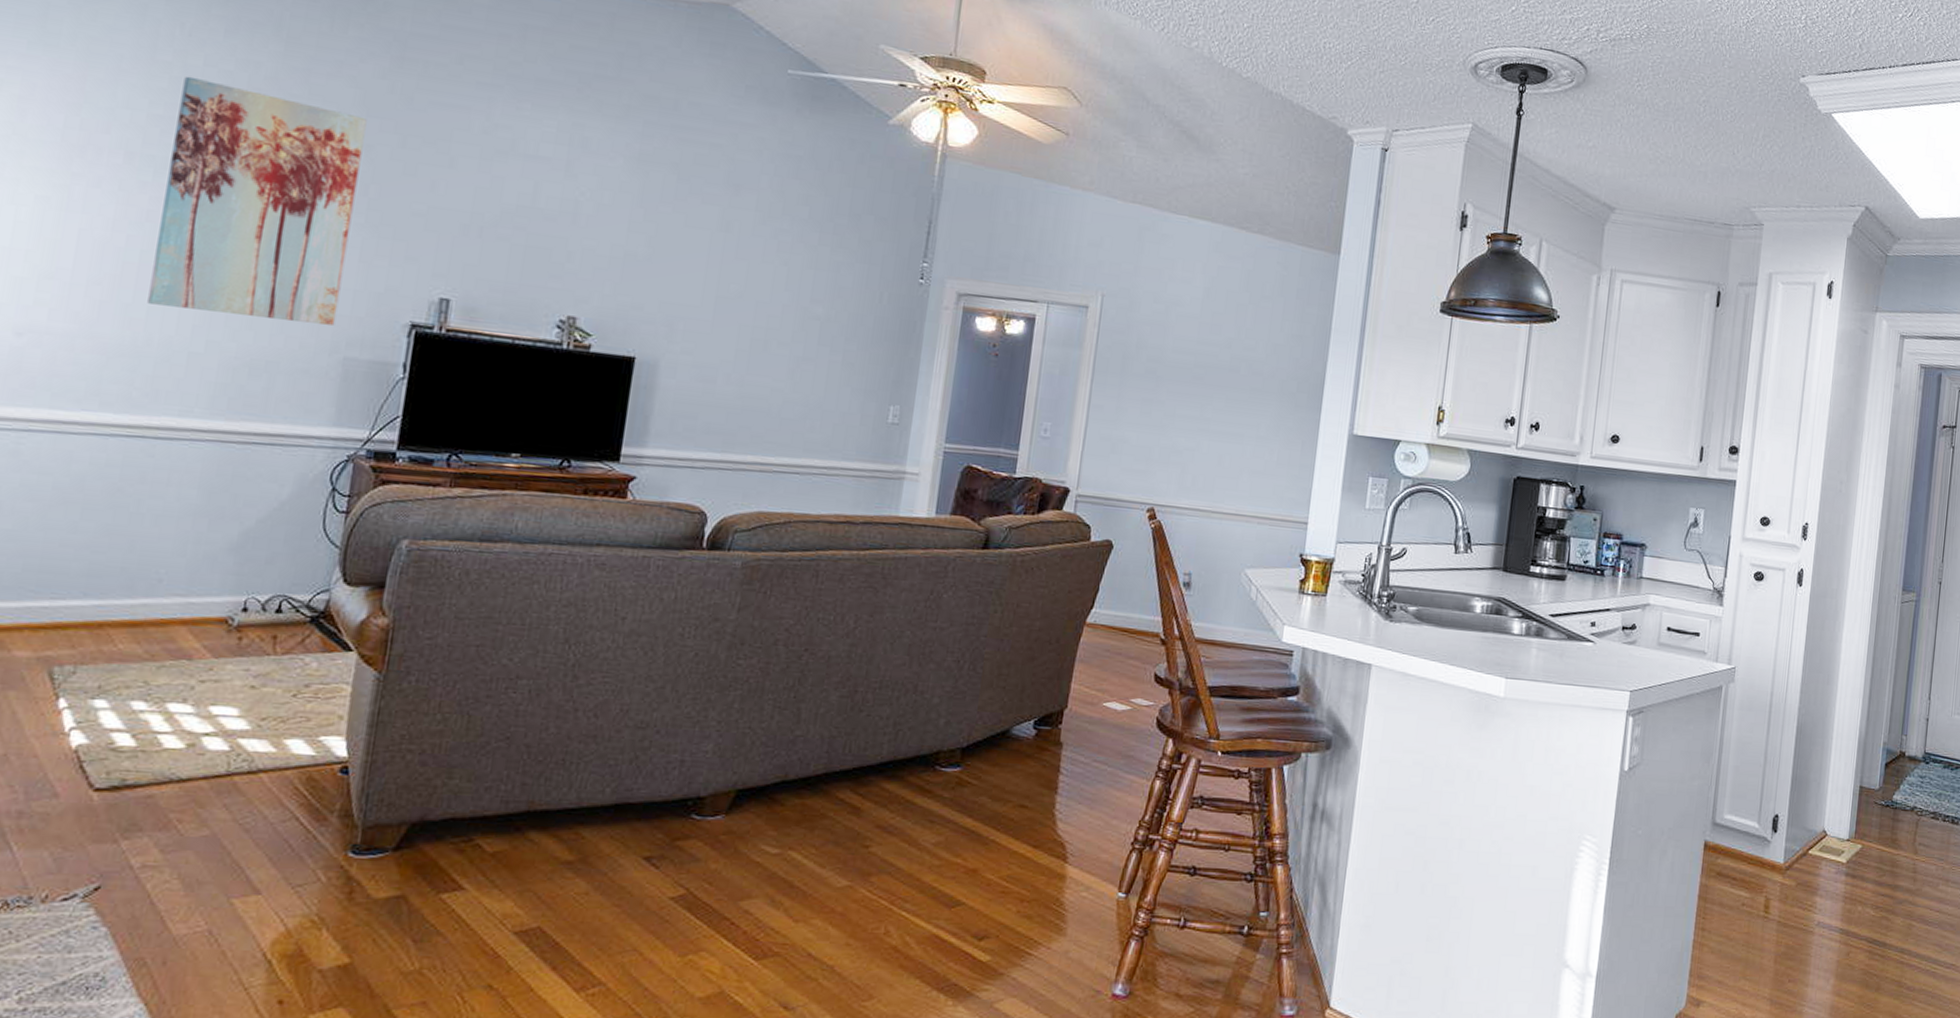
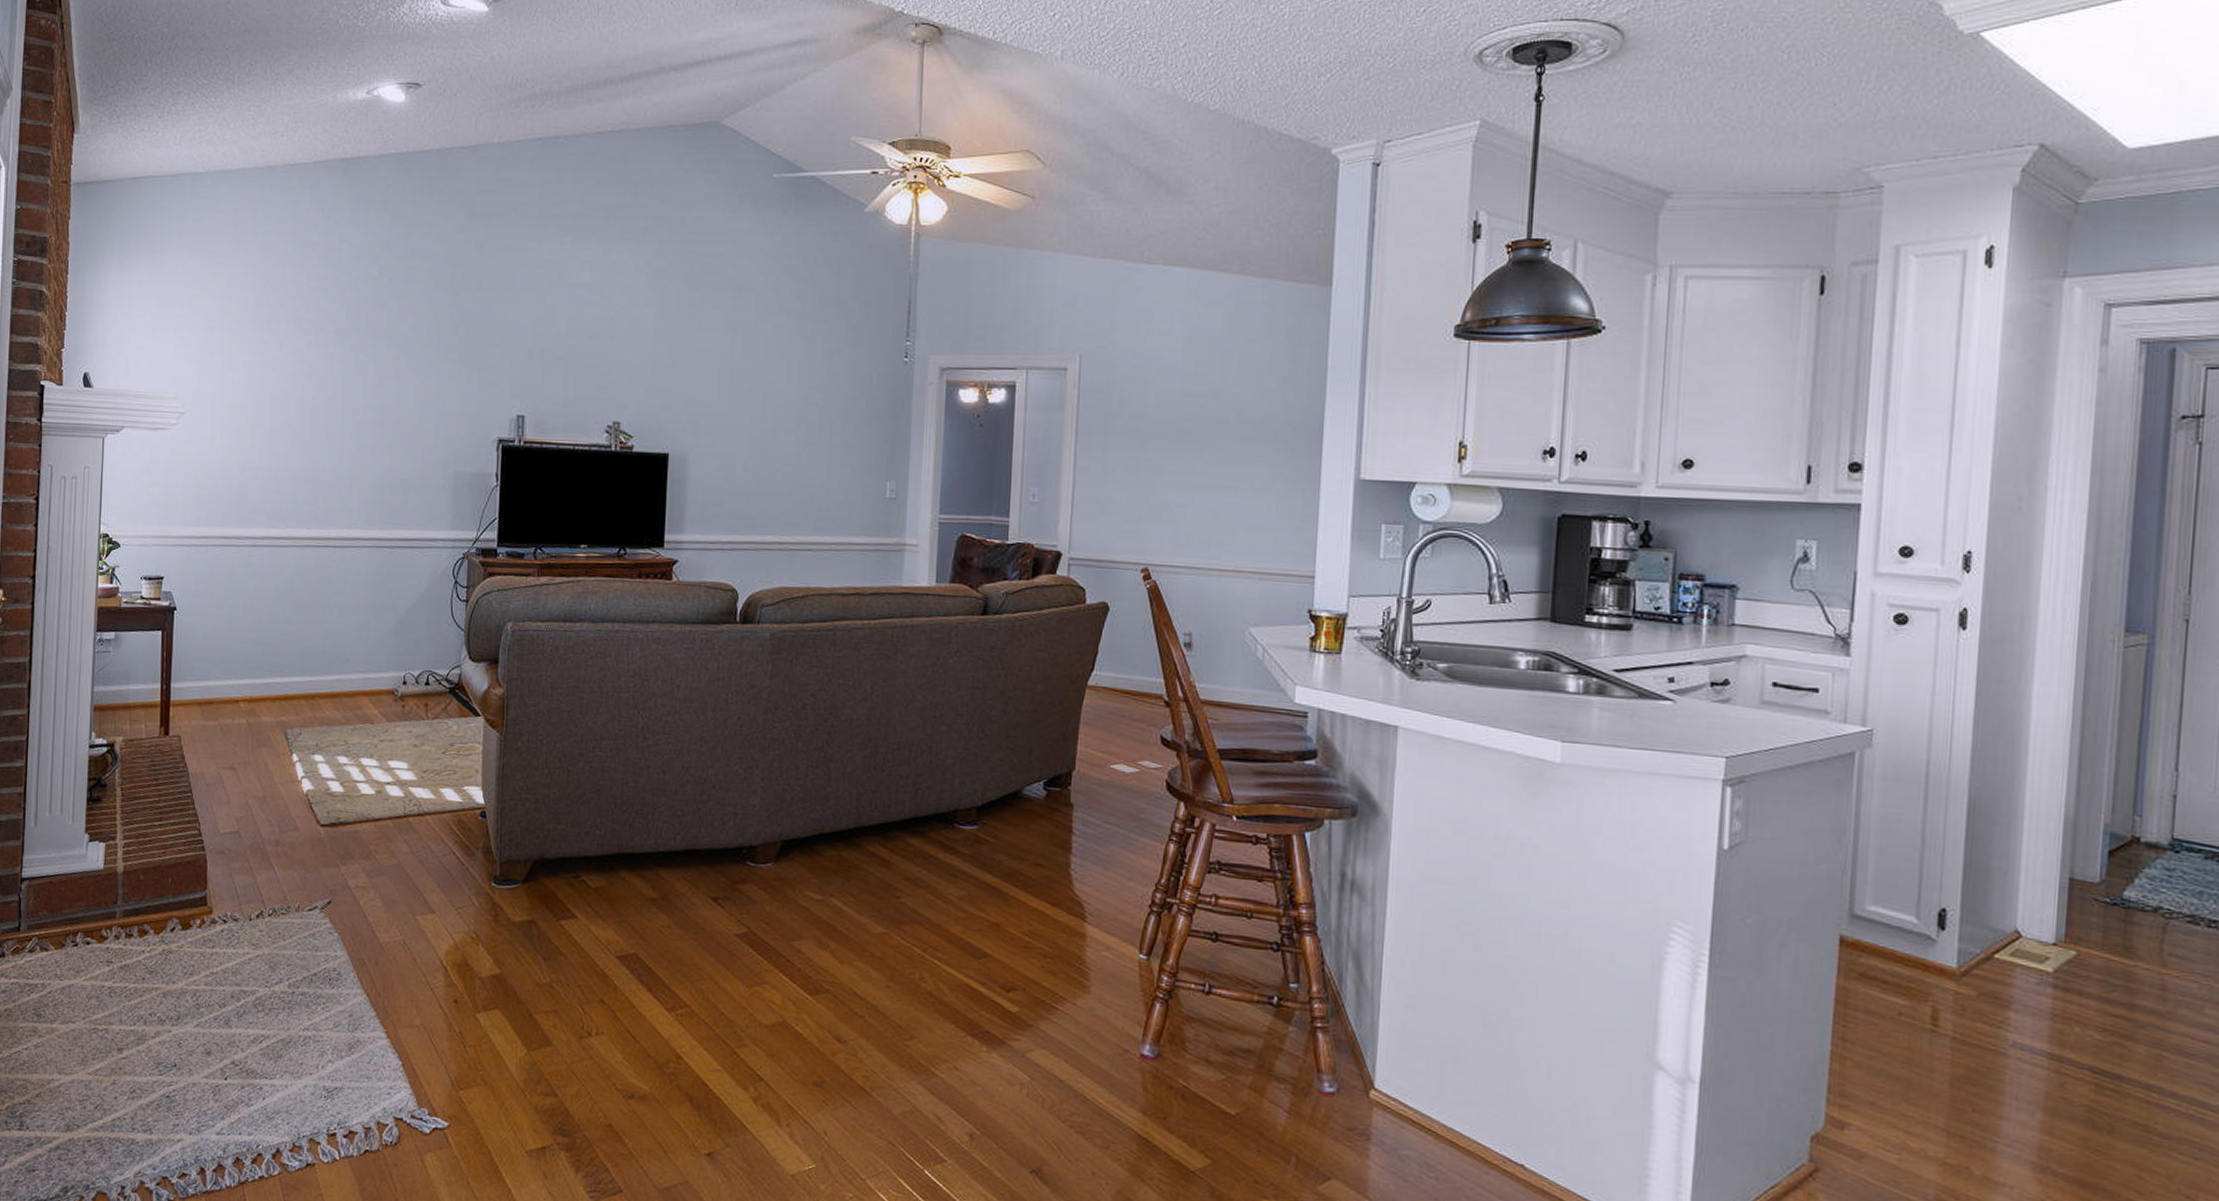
wall art: present [147,76,367,327] -> none [320,252,453,447]

